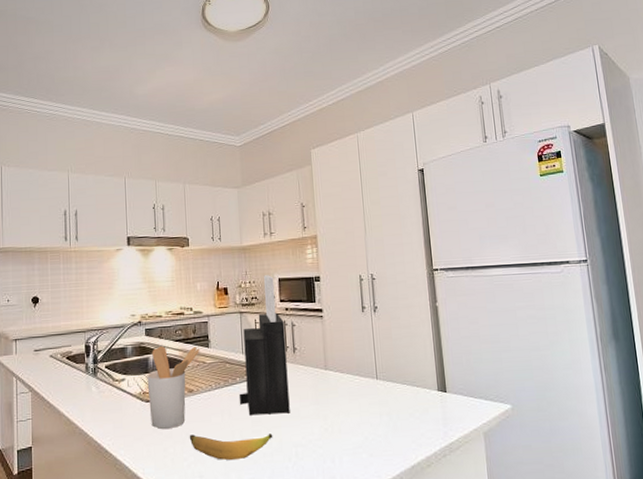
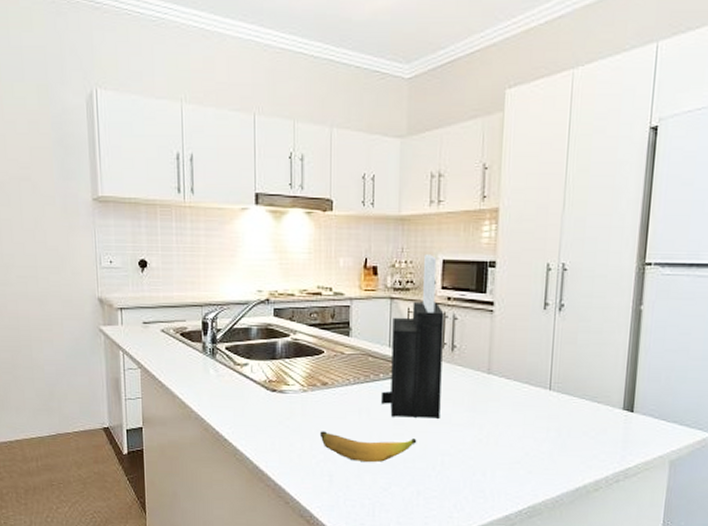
utensil holder: present [147,346,201,429] -> none [274,330,339,422]

